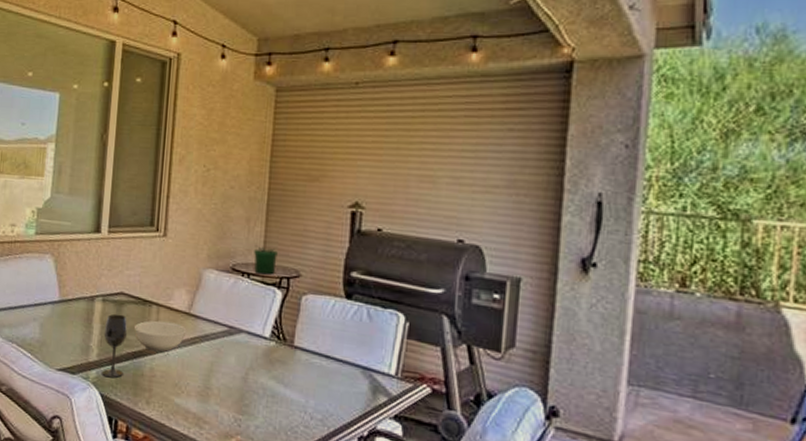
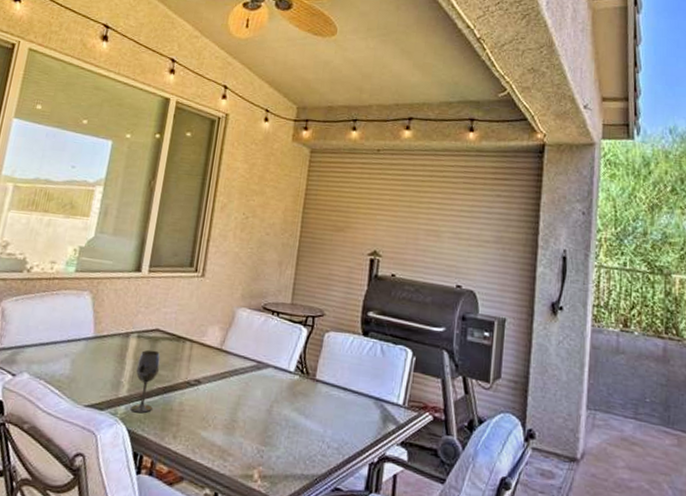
bowl: present [133,320,187,352] -> none [166,356,218,387]
planter: present [254,245,279,275] -> none [283,287,307,314]

